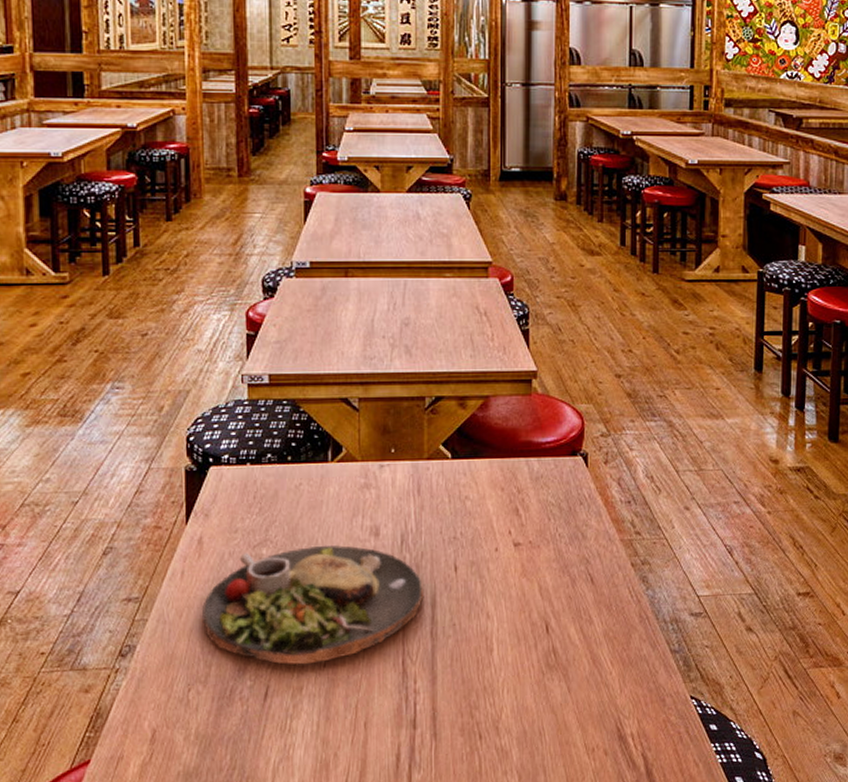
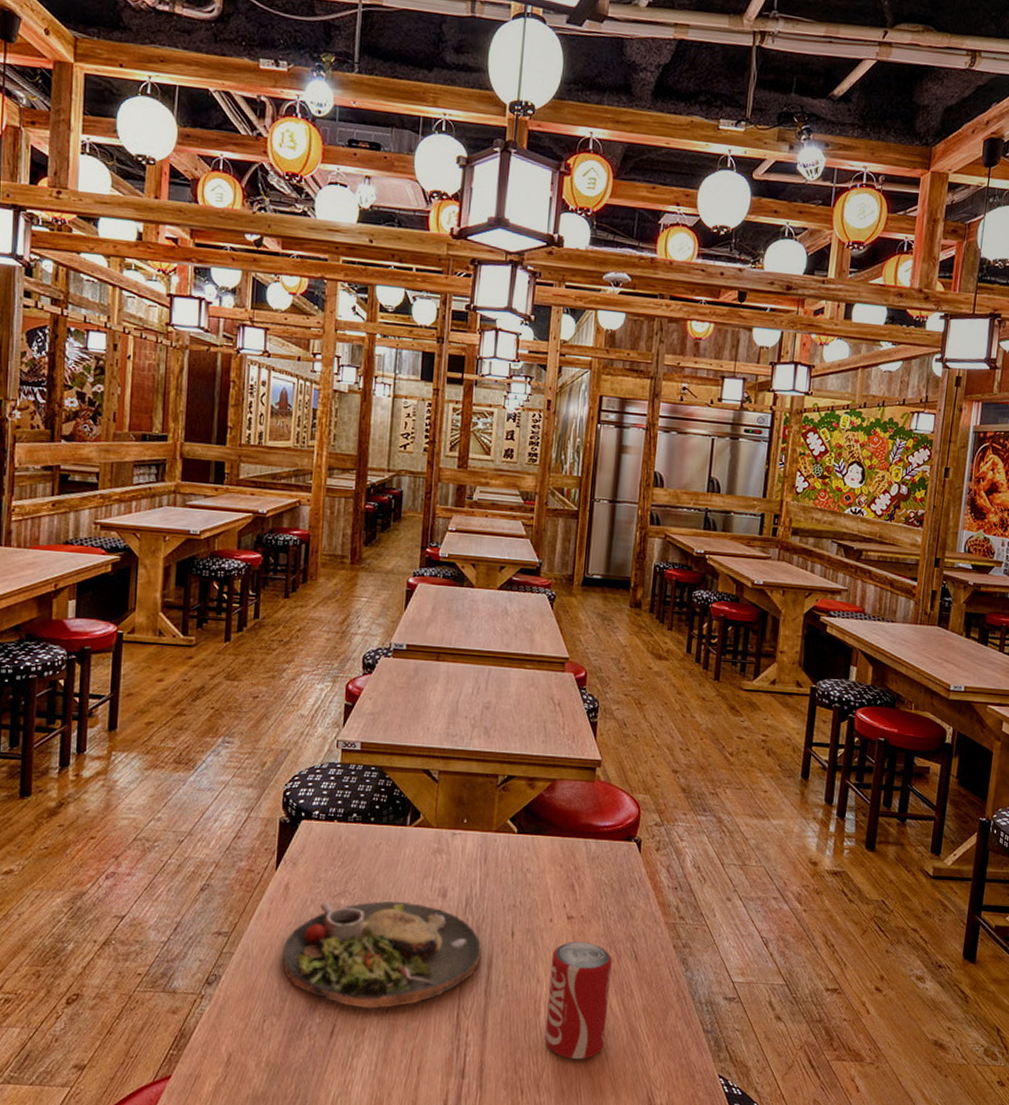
beverage can: none [500,569,567,697] -> present [544,941,613,1060]

